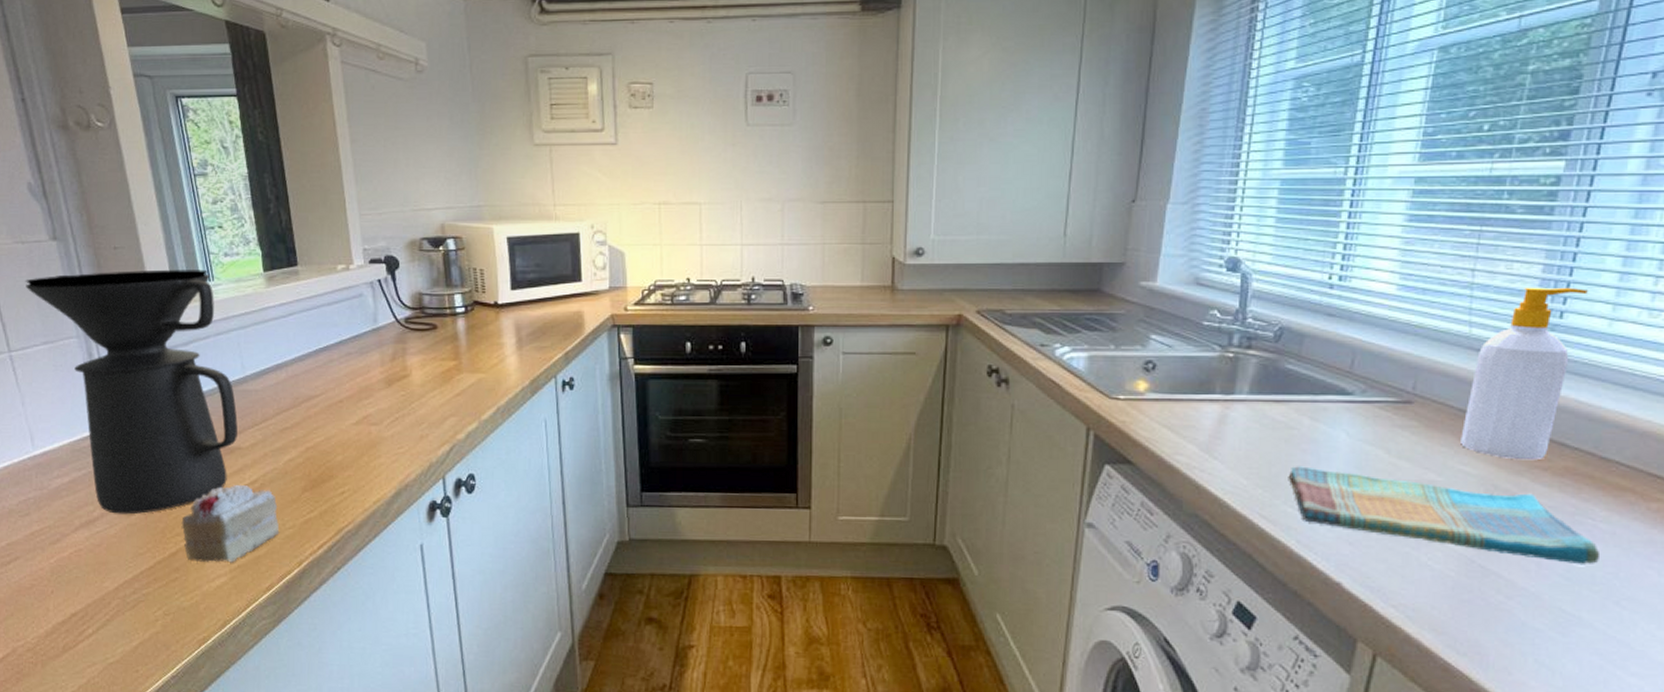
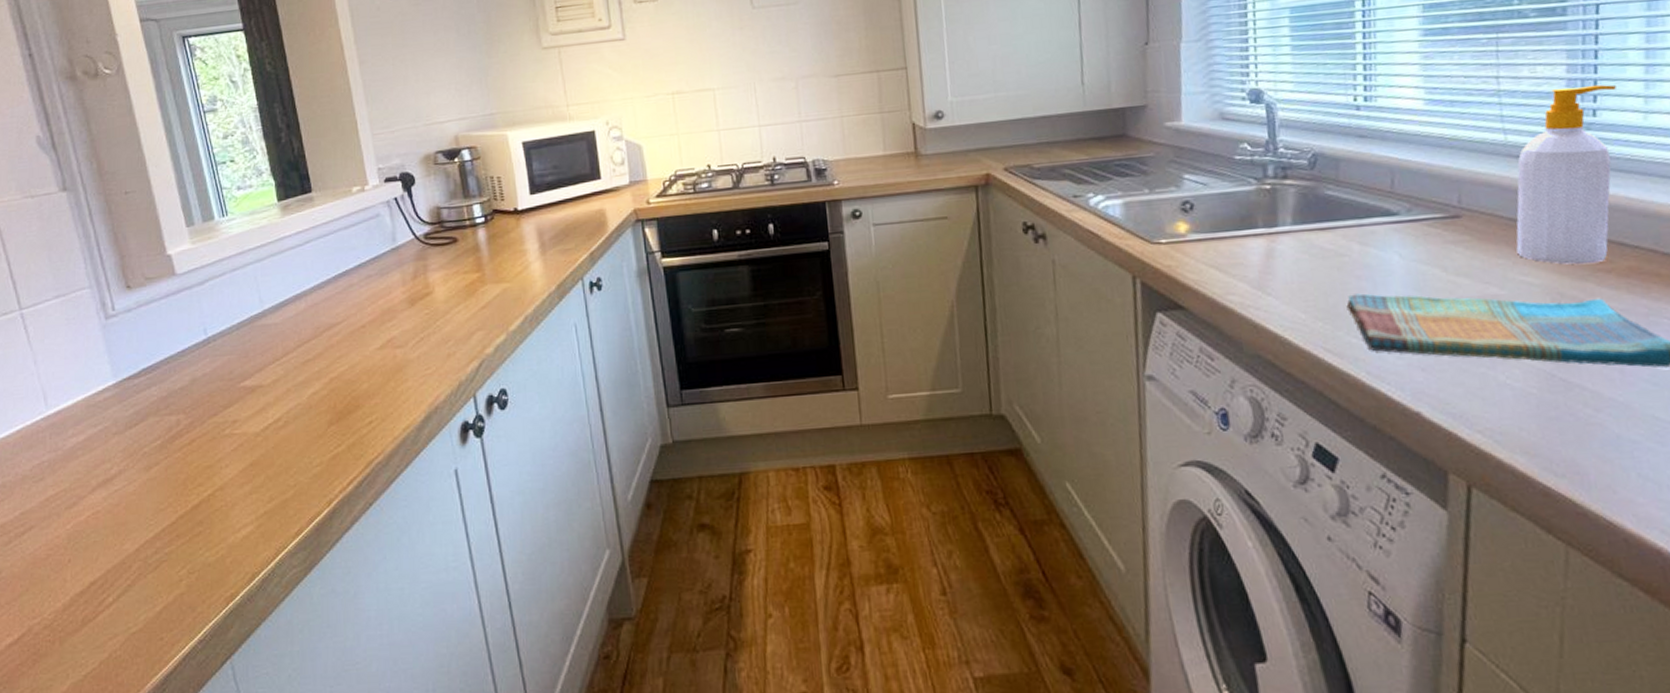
coffee maker: present [25,269,238,515] -> none [35,205,258,470]
cake slice: present [181,484,280,563] -> none [203,424,307,512]

